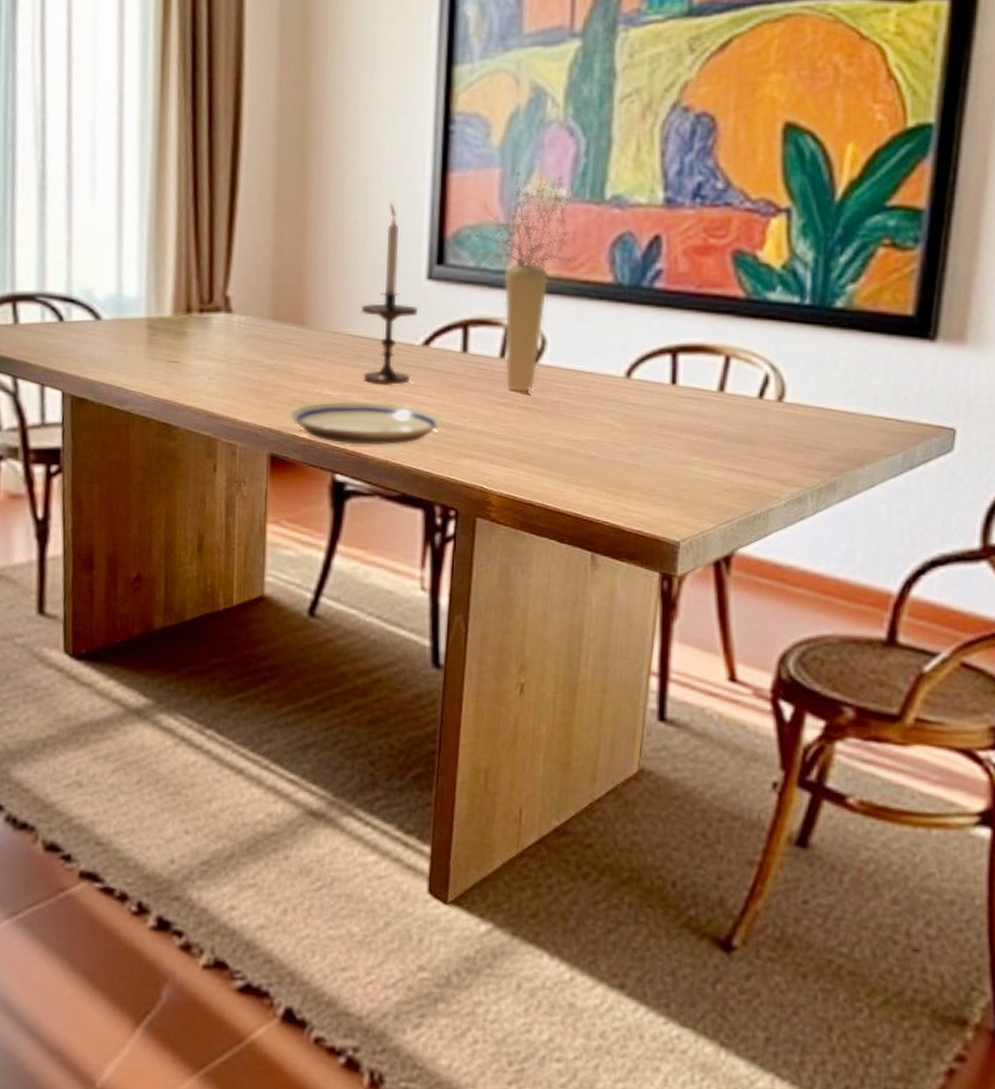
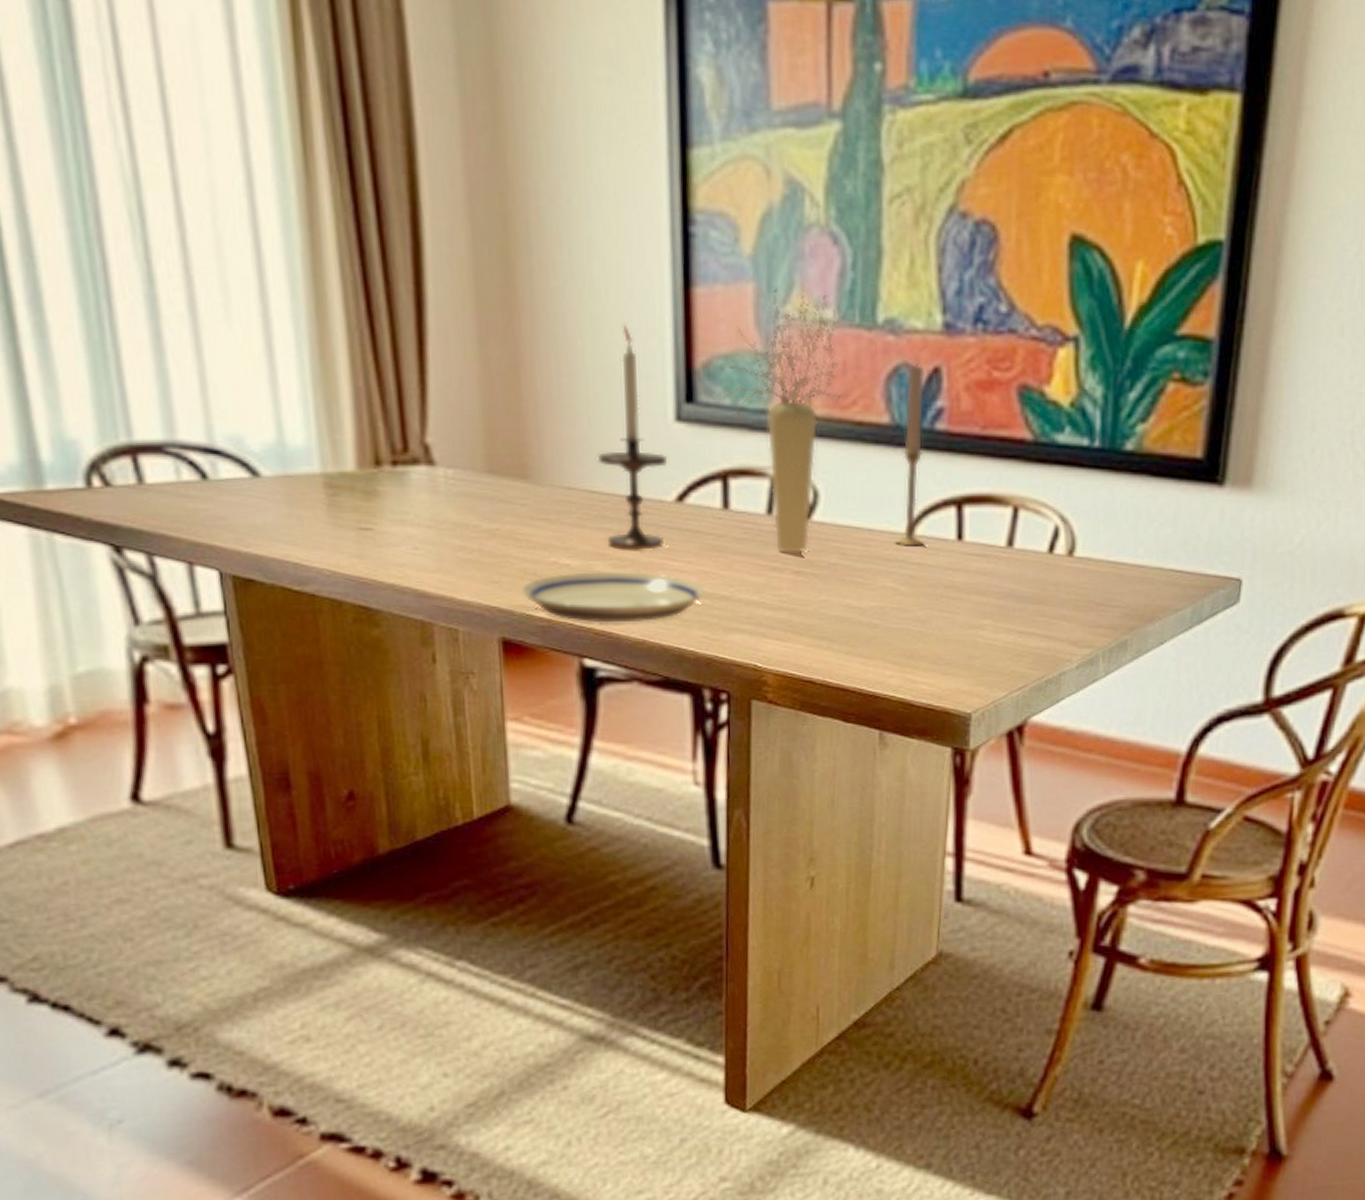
candlestick: none [614,231,647,388] -> present [895,362,925,546]

